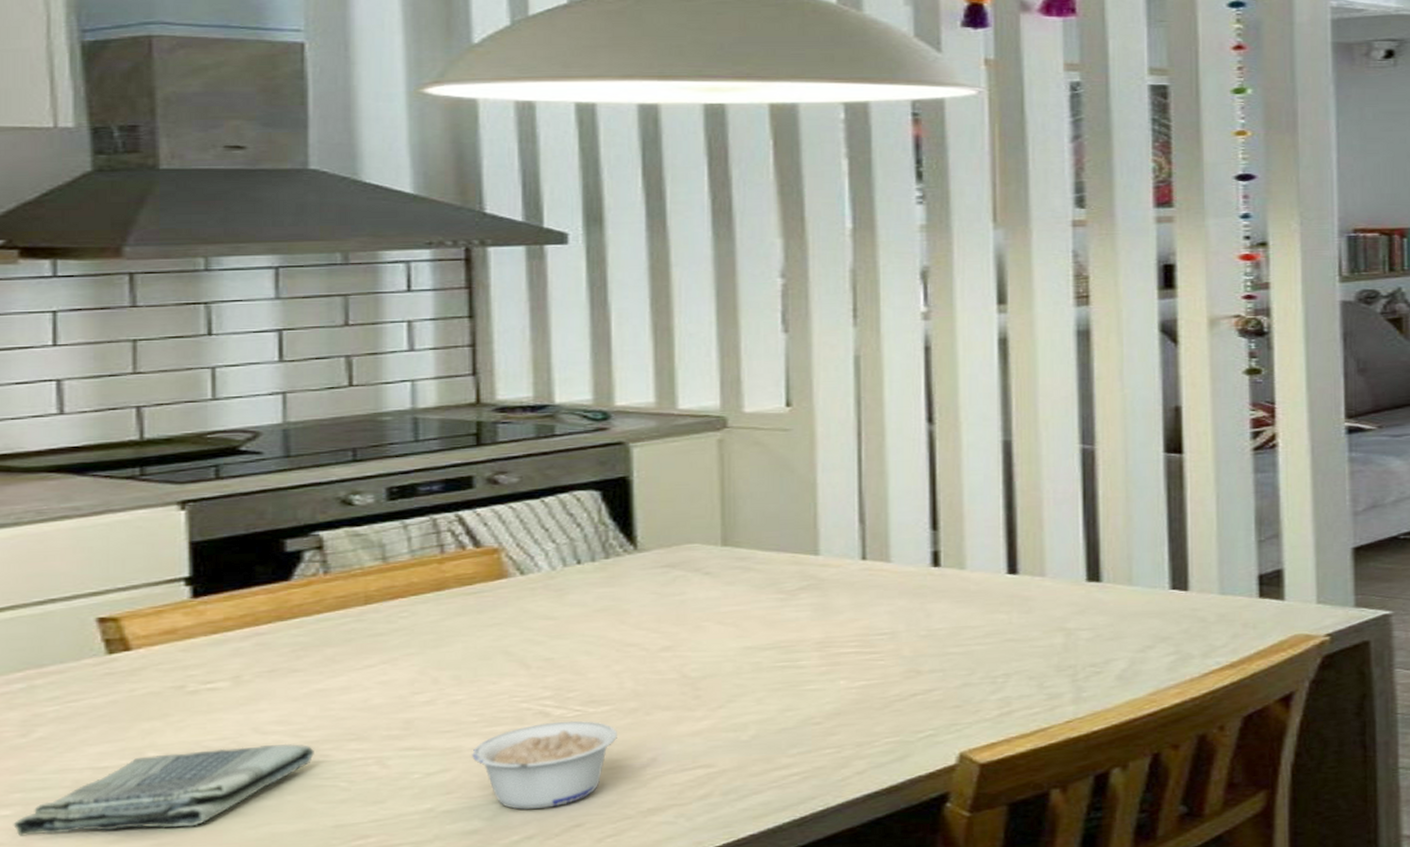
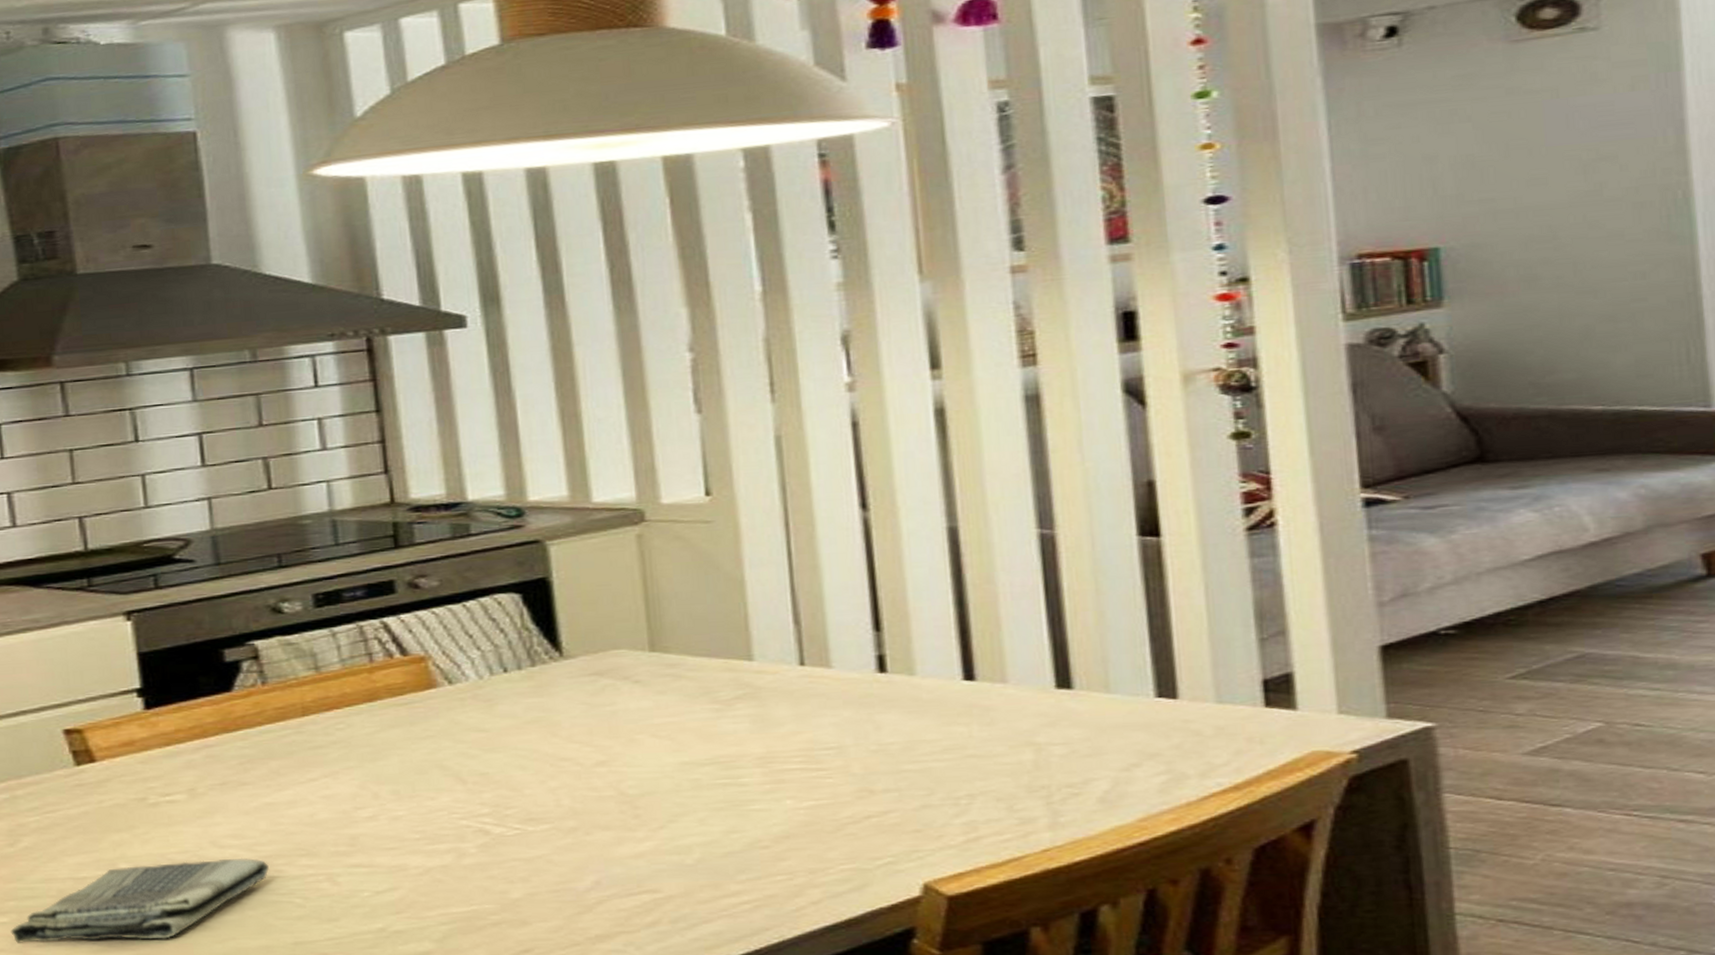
legume: present [472,720,617,810] -> none [417,839,559,932]

